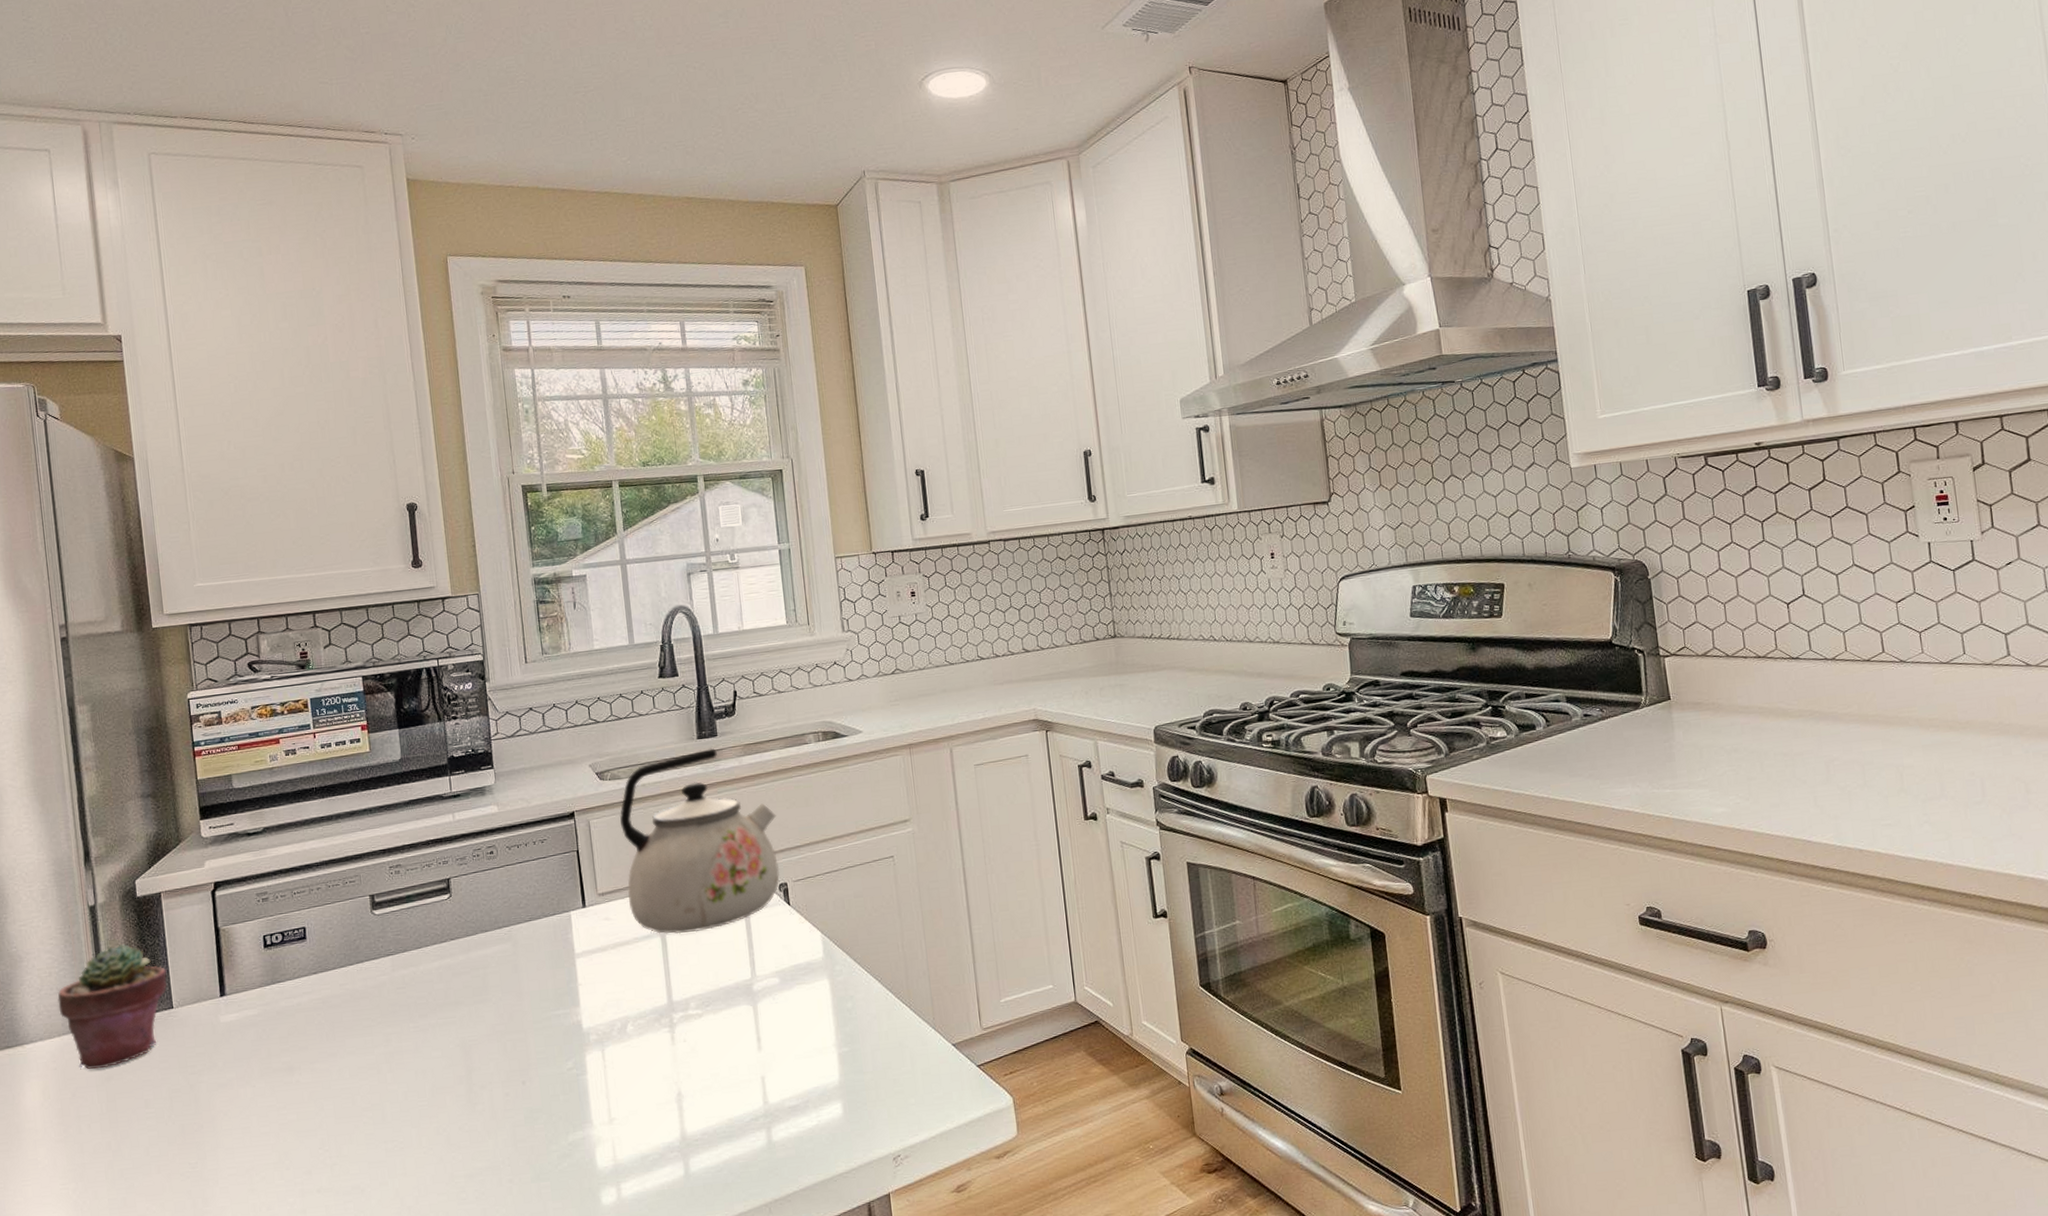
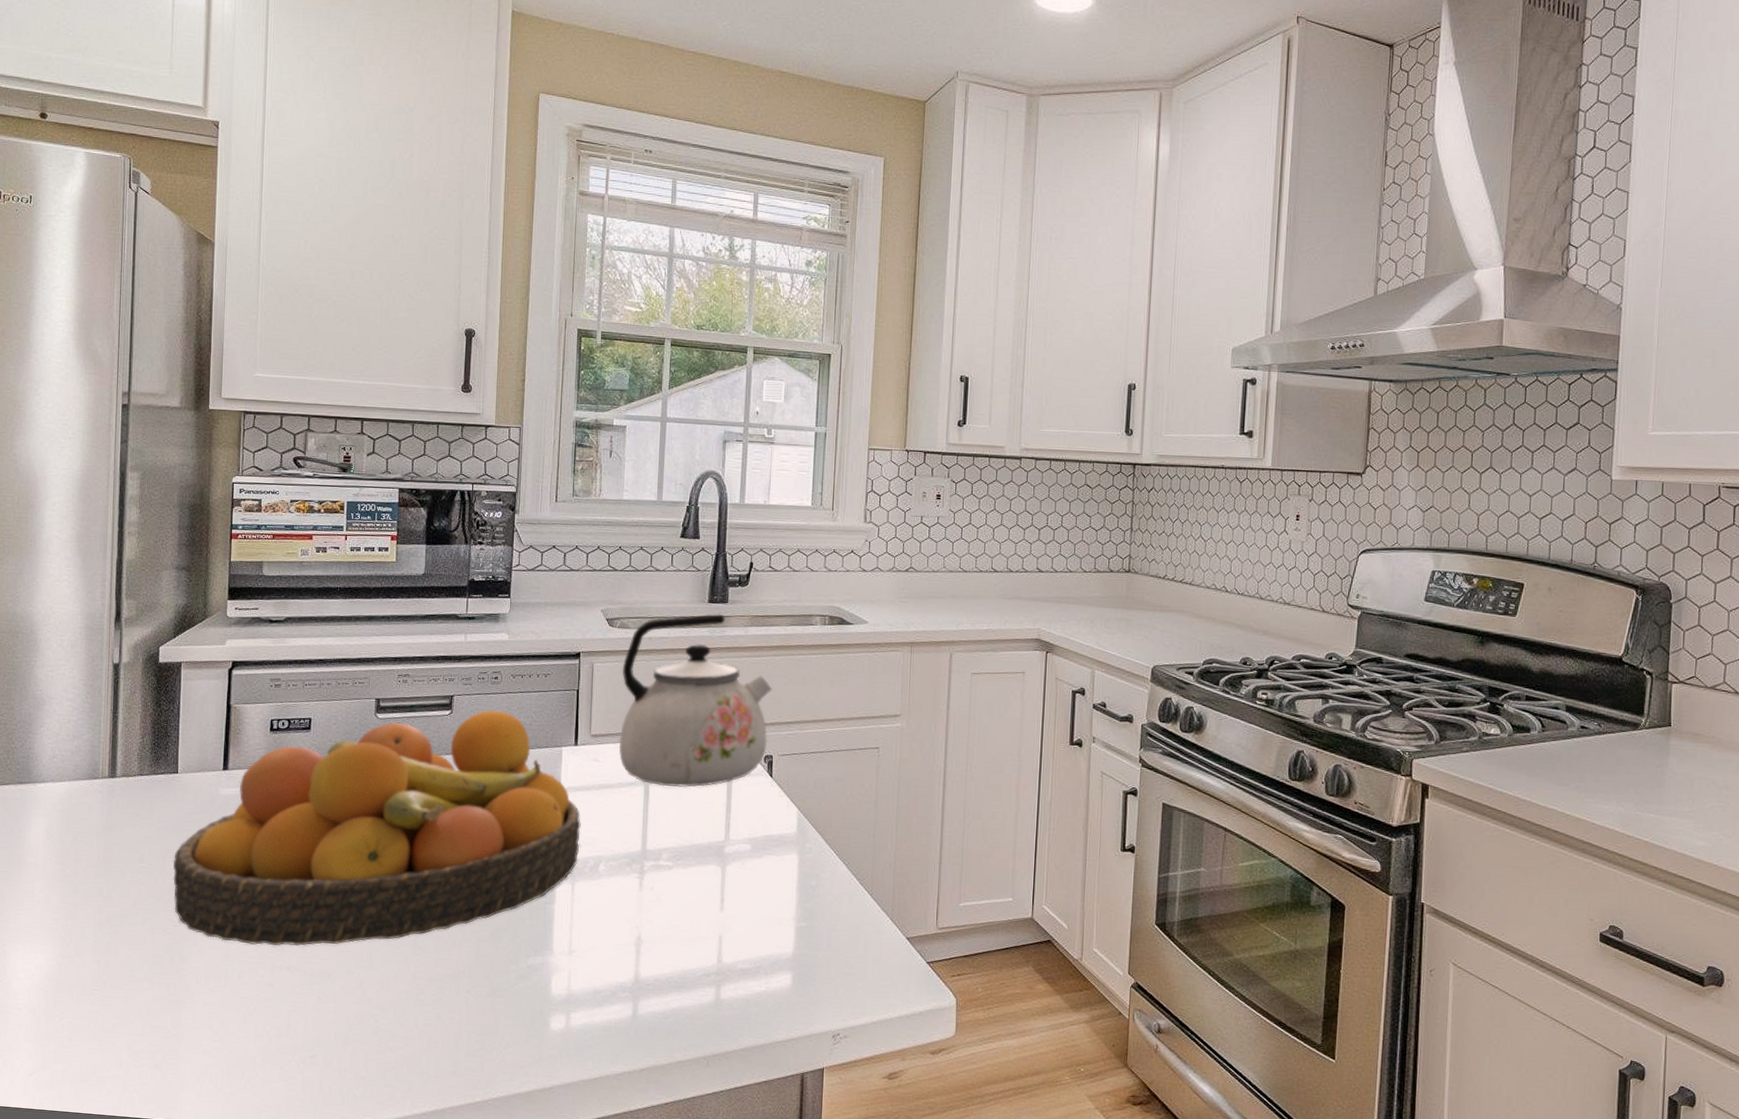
potted succulent: present [57,944,167,1070] -> none [72,705,177,819]
fruit bowl: none [181,884,605,1175] -> present [173,710,581,946]

